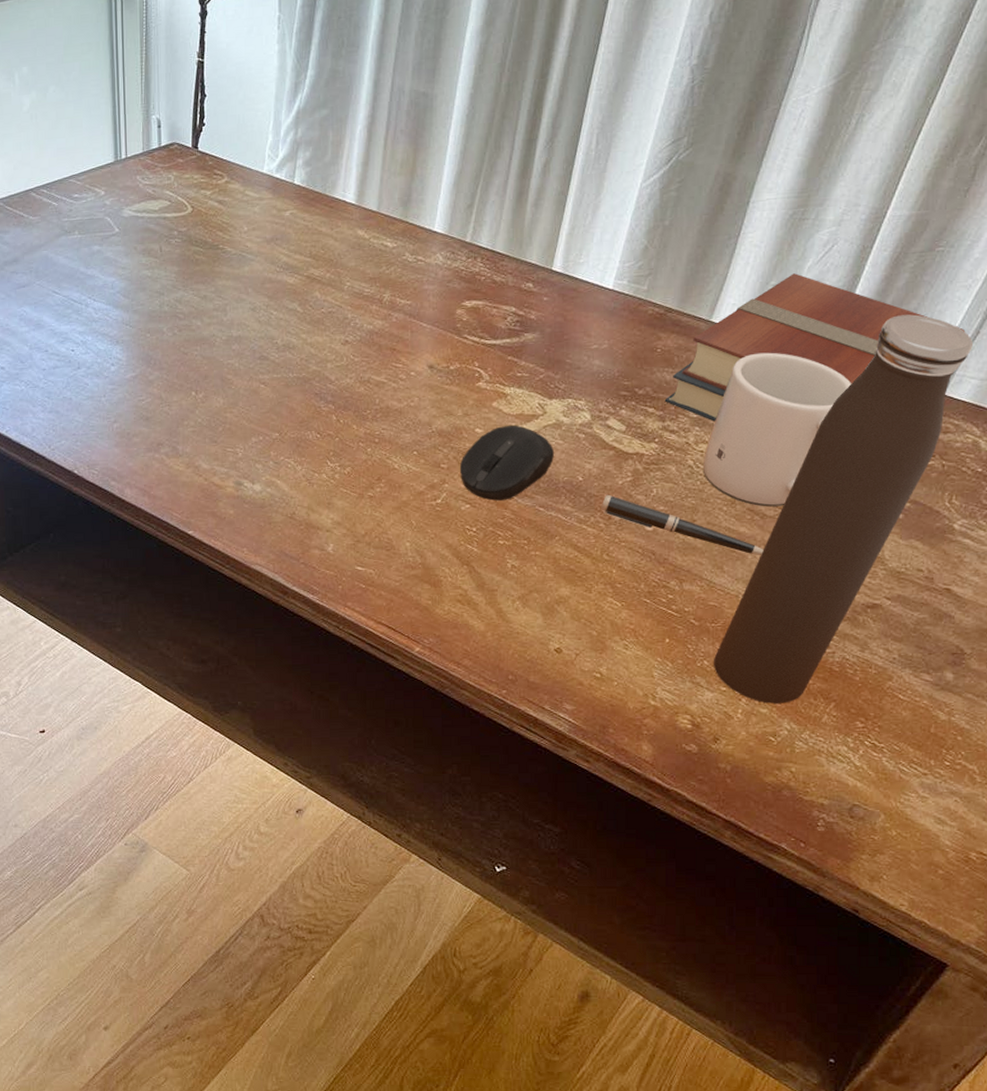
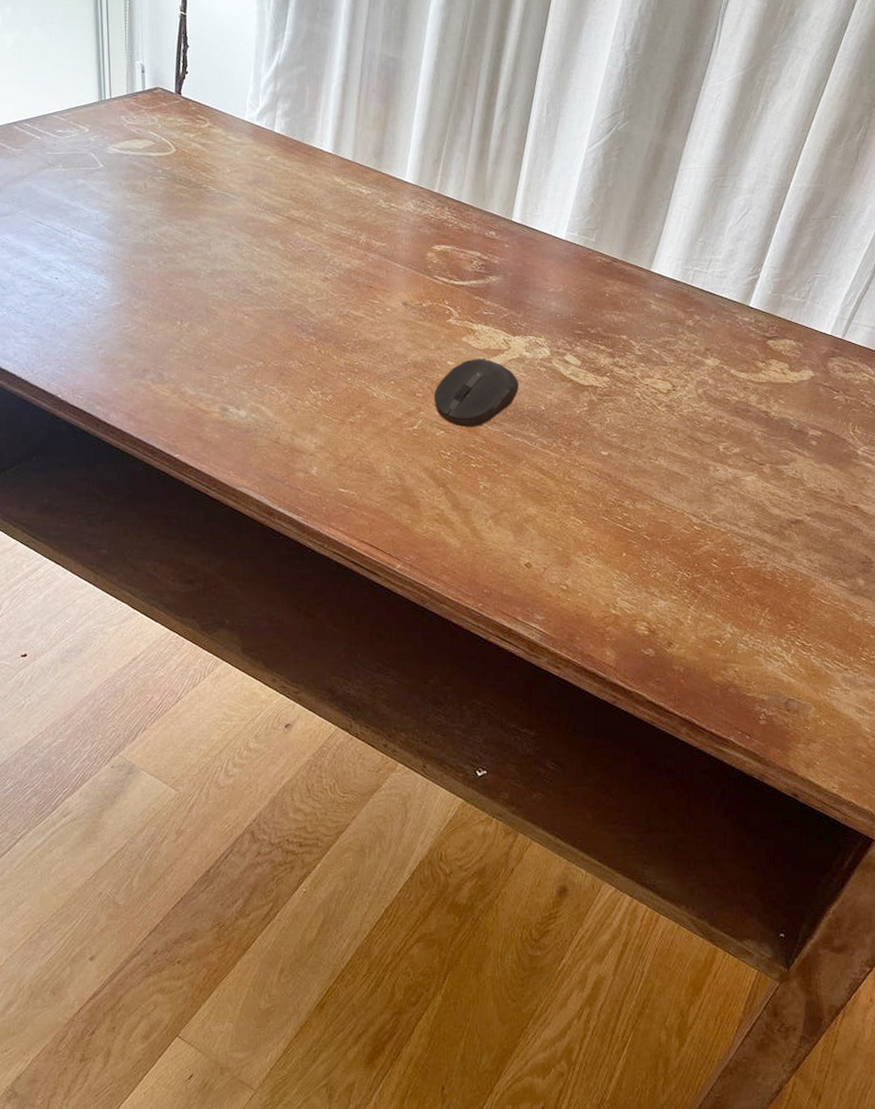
pen: present [601,494,764,556] -> none [562,422,703,478]
books: present [664,273,966,422] -> none [613,232,858,359]
mug: present [702,352,852,507] -> none [648,299,770,435]
water bottle: present [714,314,973,704] -> none [665,271,864,610]

